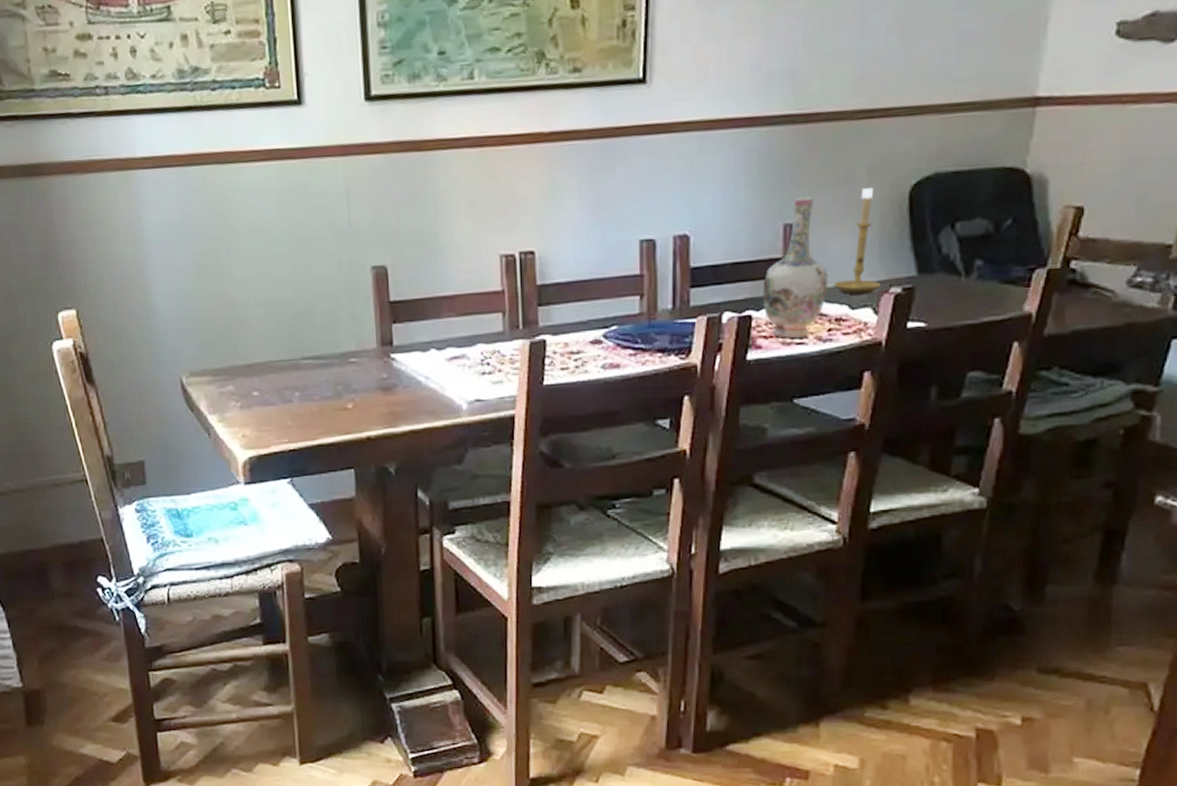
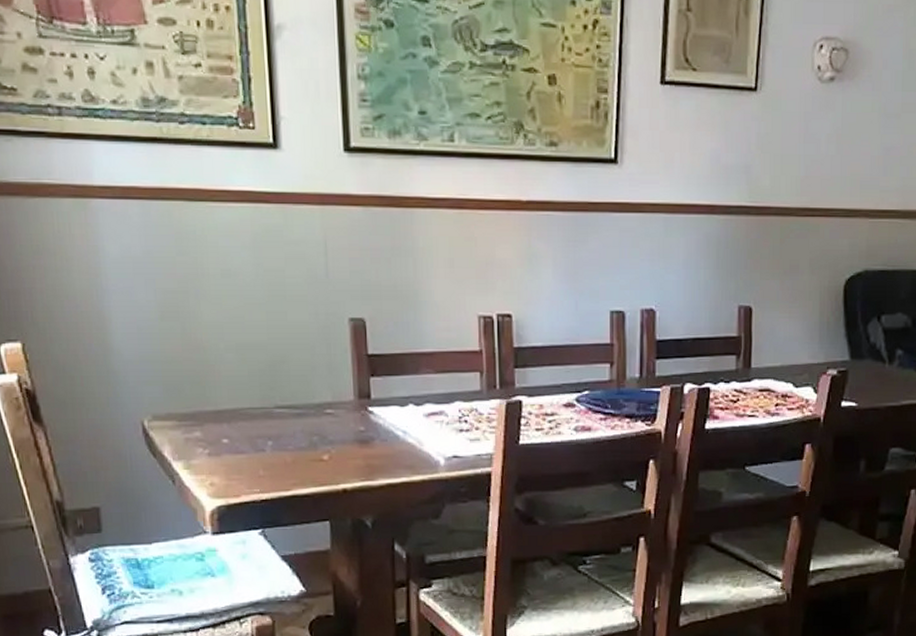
vase: present [762,197,828,338] -> none [719,283,776,410]
candle holder: present [834,188,881,295] -> none [781,279,820,375]

